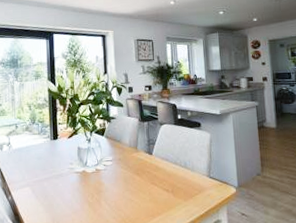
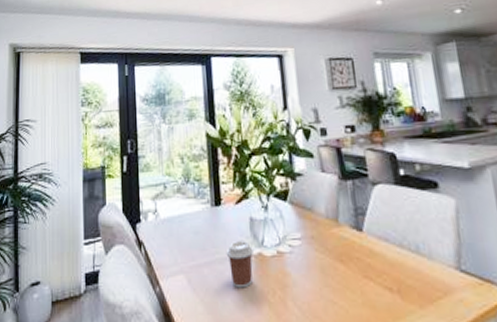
coffee cup: none [60,163,80,194] -> present [226,241,255,288]

